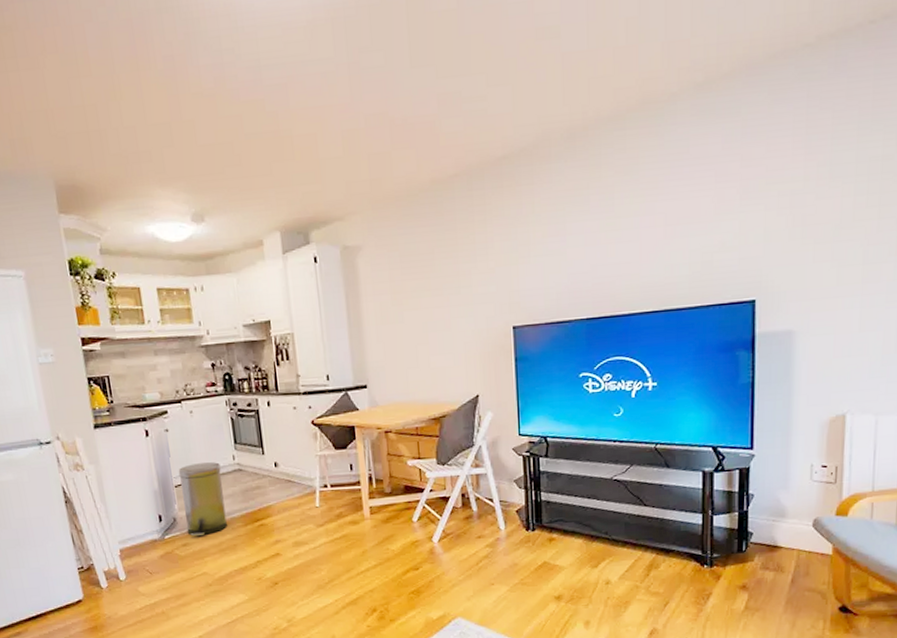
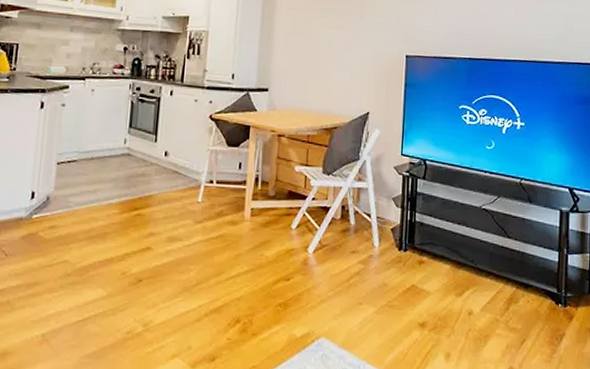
pedal bin: present [178,462,227,536] -> none [58,142,110,219]

